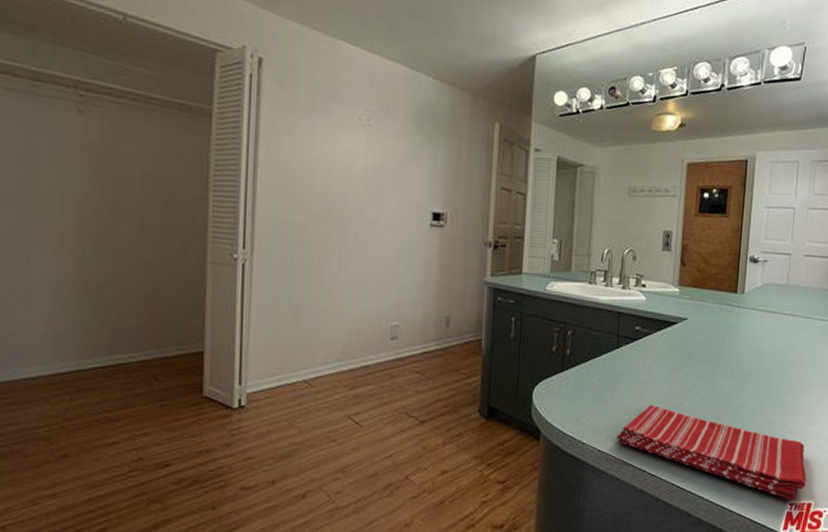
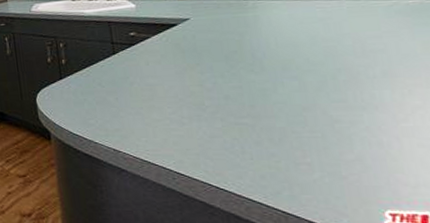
dish towel: present [616,405,807,500] -> none [130,105,412,210]

